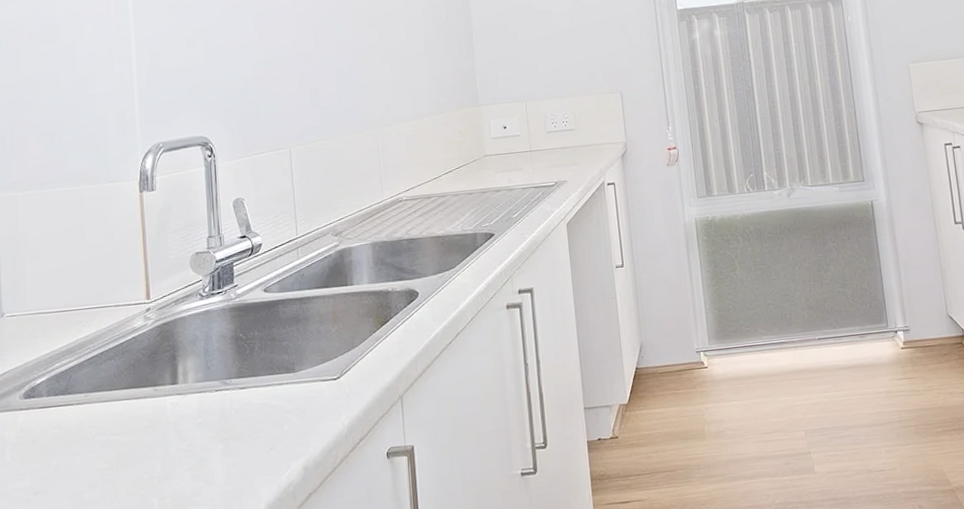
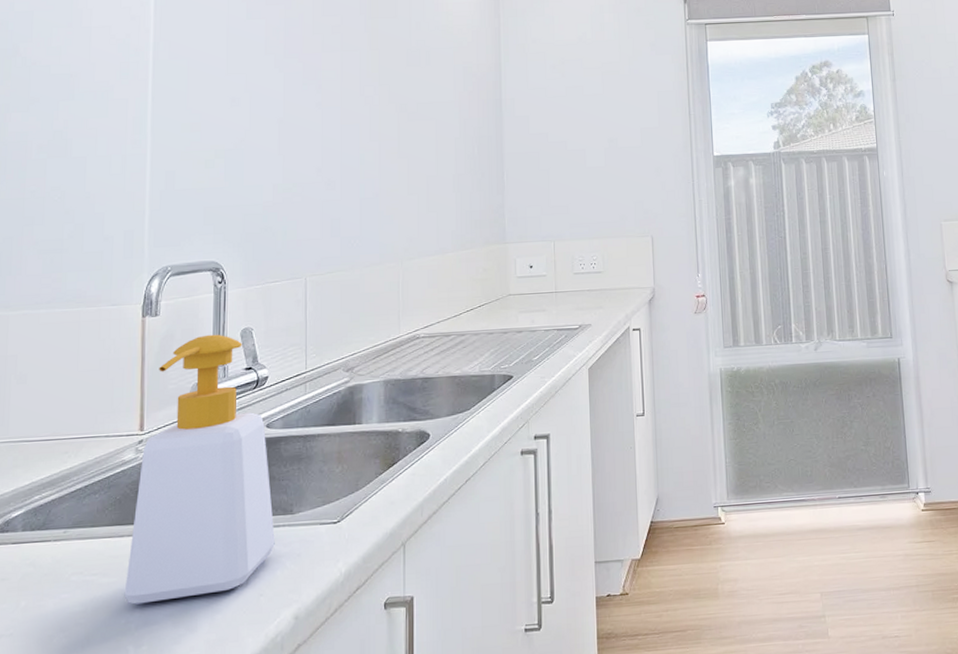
soap bottle: none [145,205,281,461] -> present [124,334,275,604]

